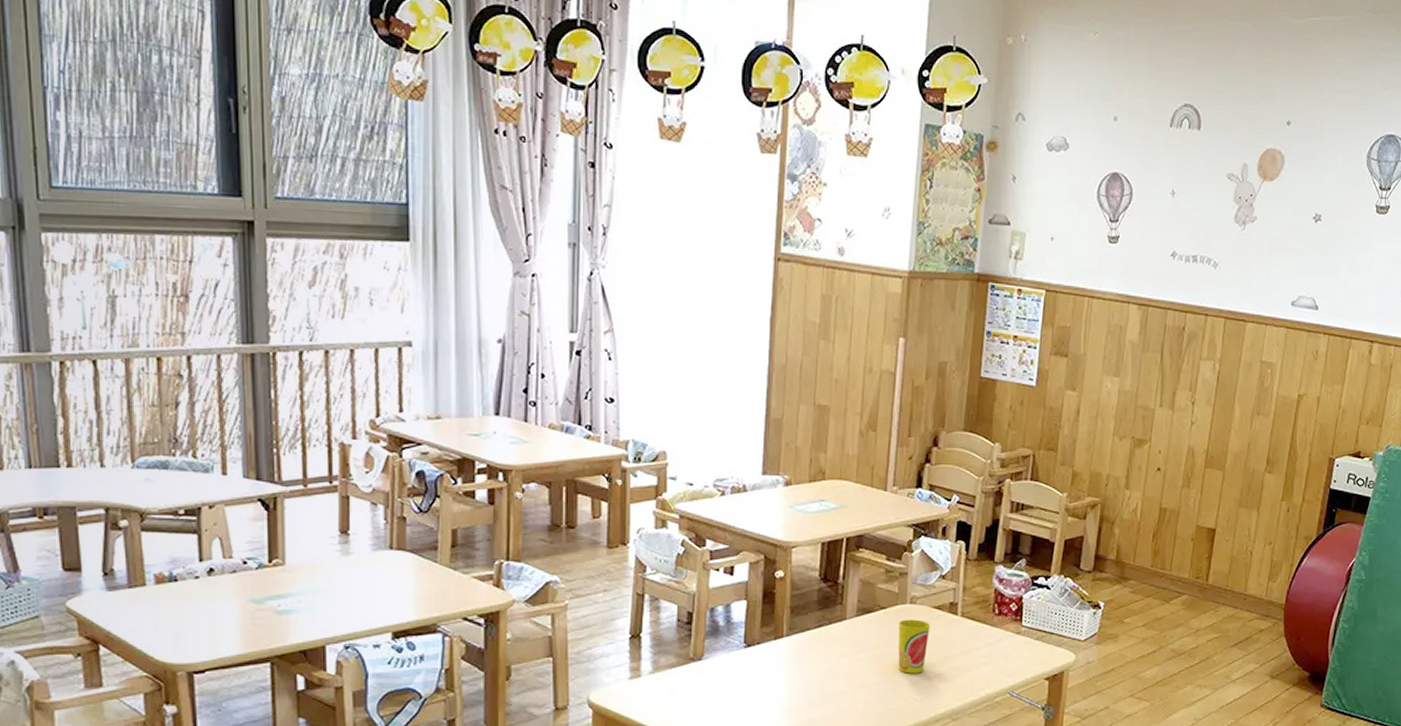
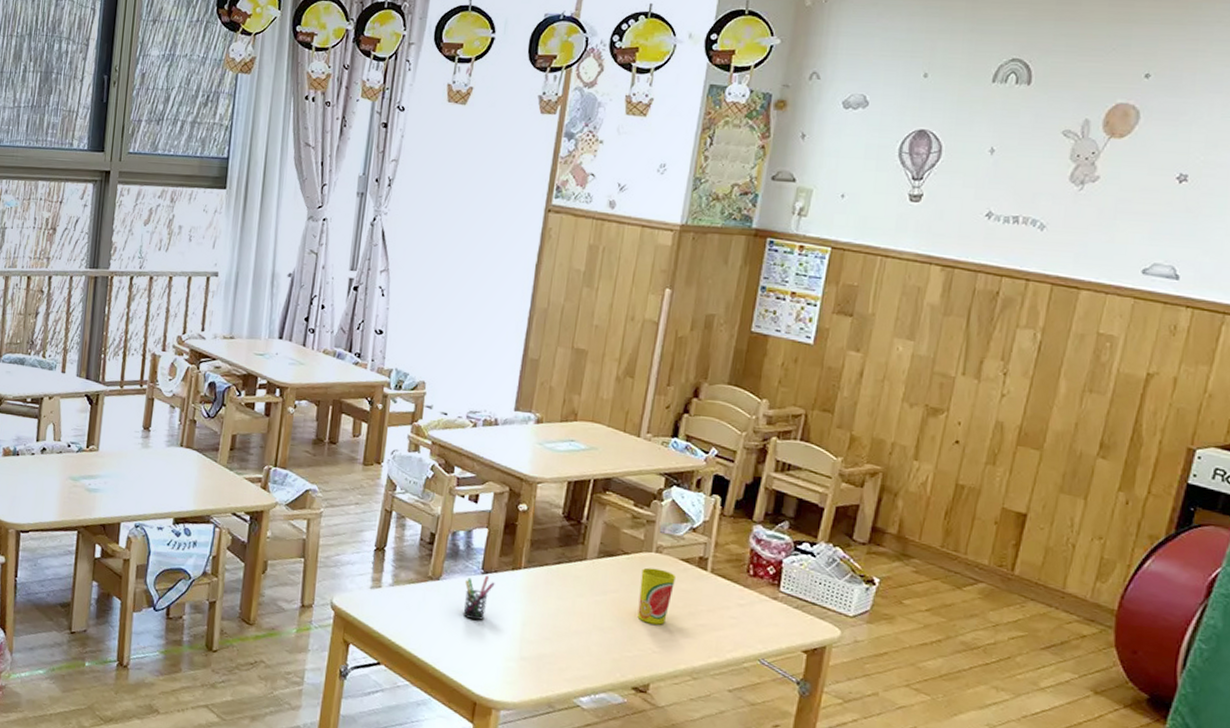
pen holder: none [729,649,759,696] -> present [463,576,495,621]

